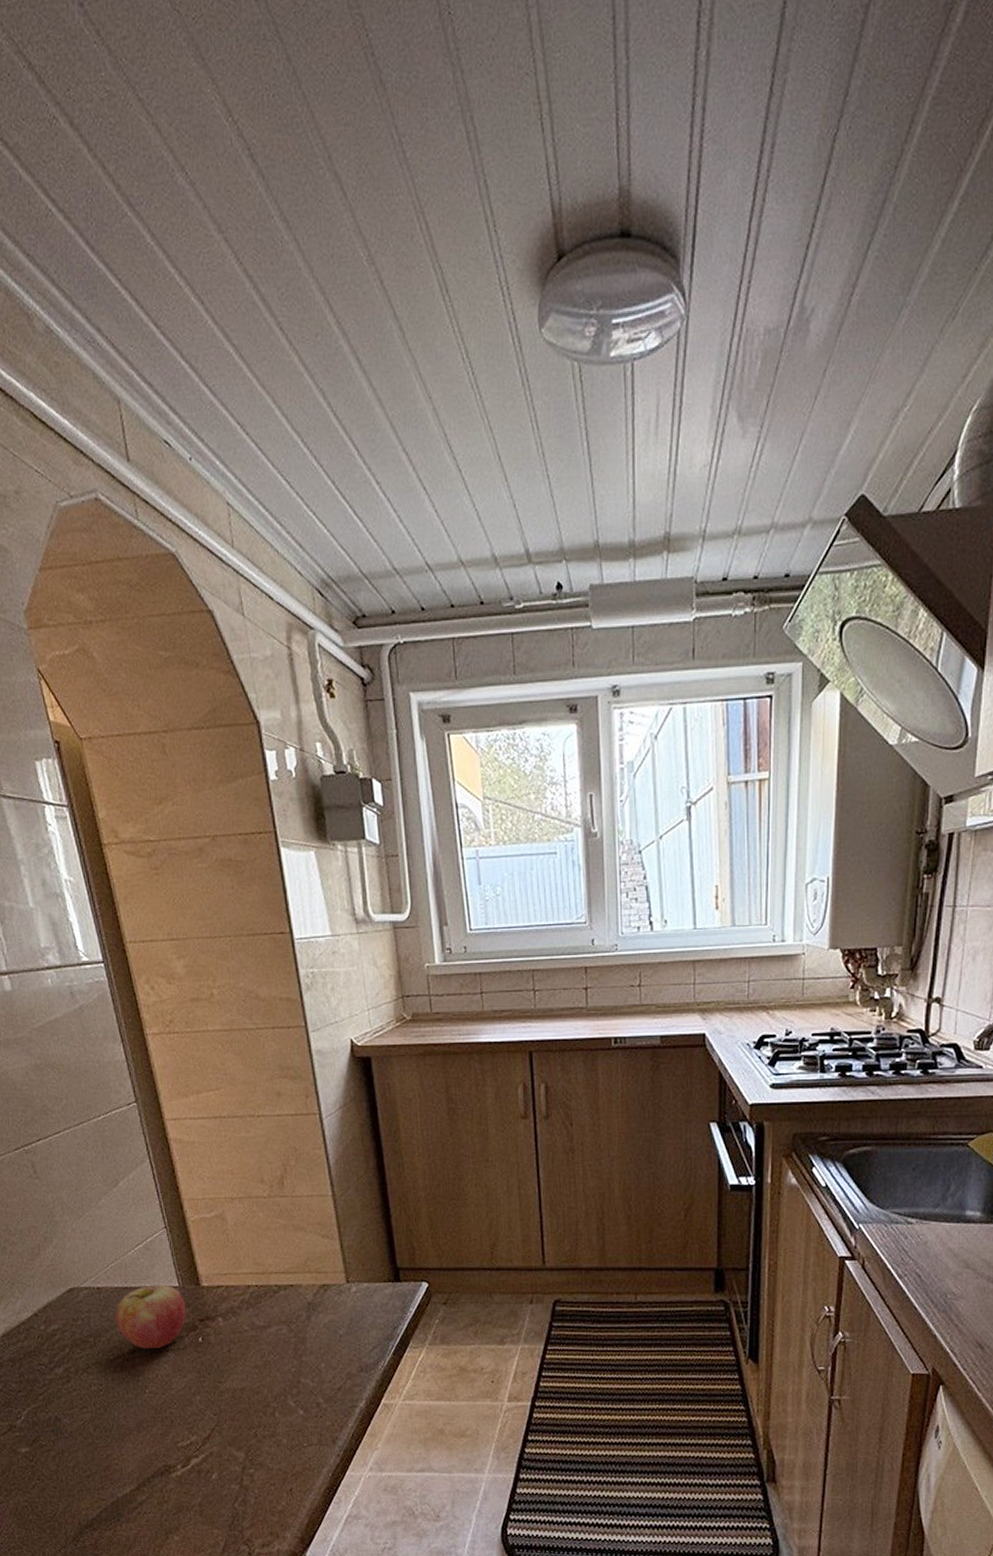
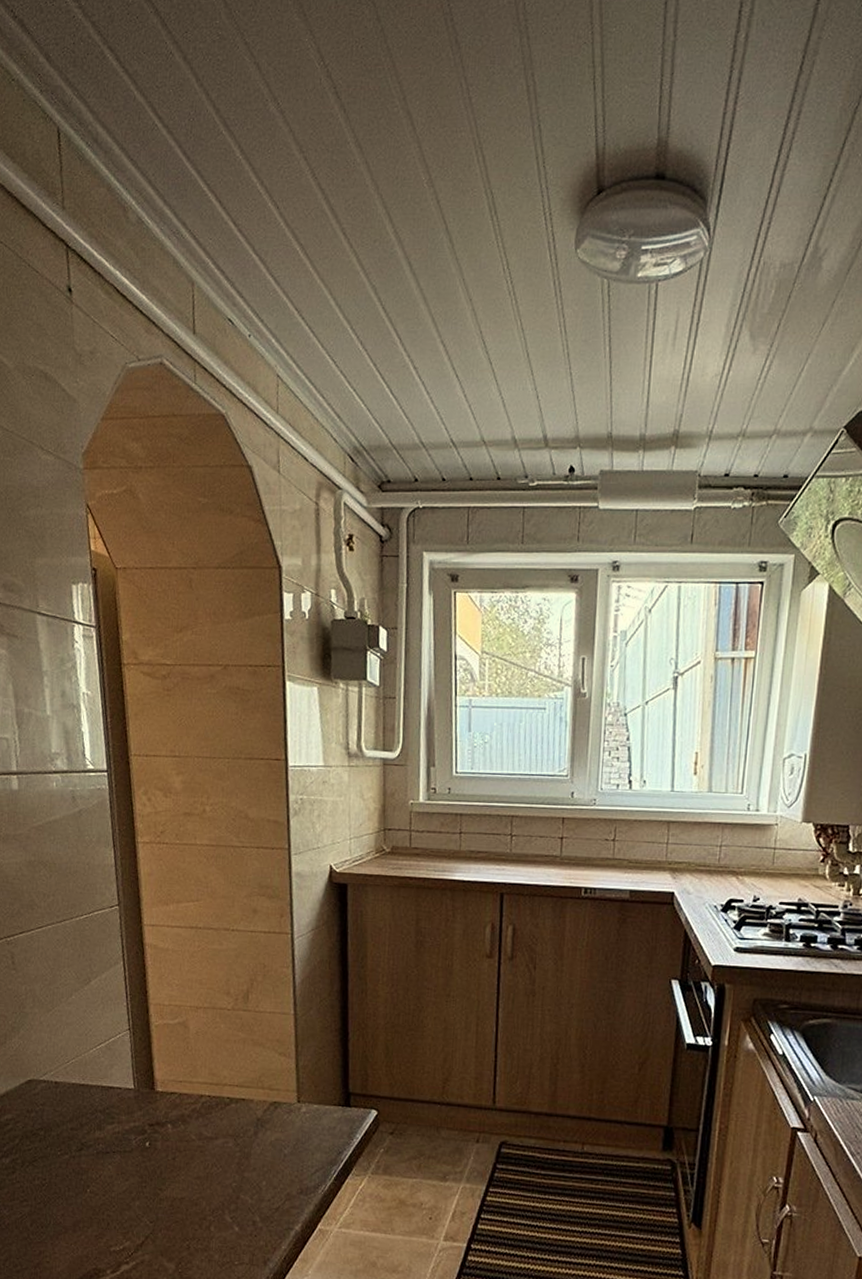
fruit: present [115,1283,187,1349] -> none [68,1084,138,1149]

